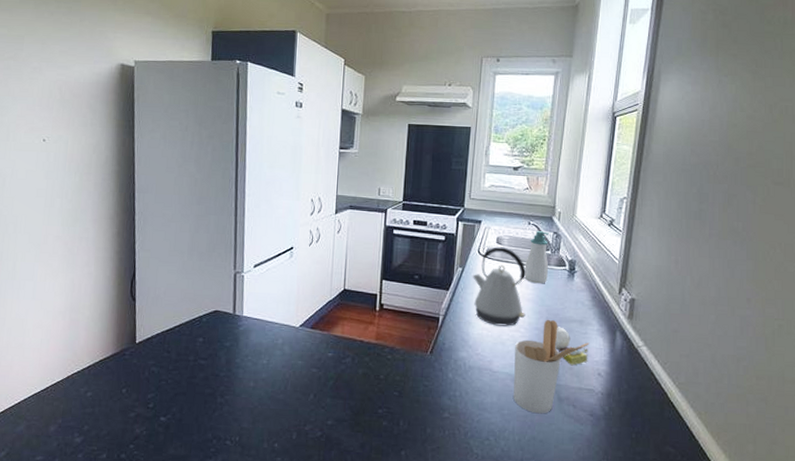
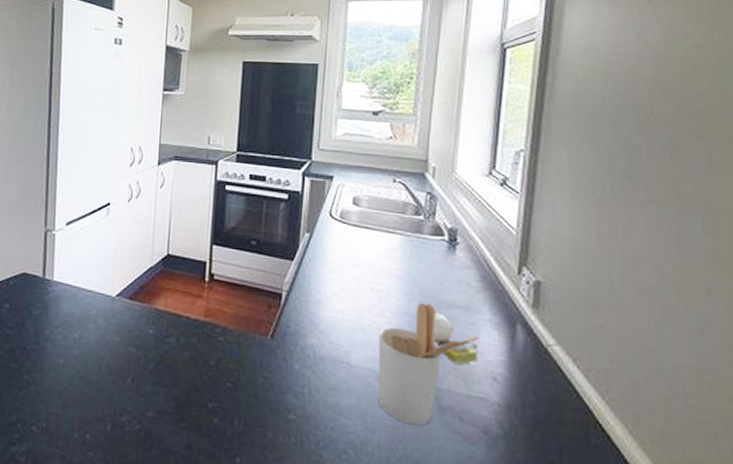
kettle: present [473,247,527,327] -> none [323,208,393,309]
soap bottle: present [524,231,549,284] -> none [389,190,420,258]

